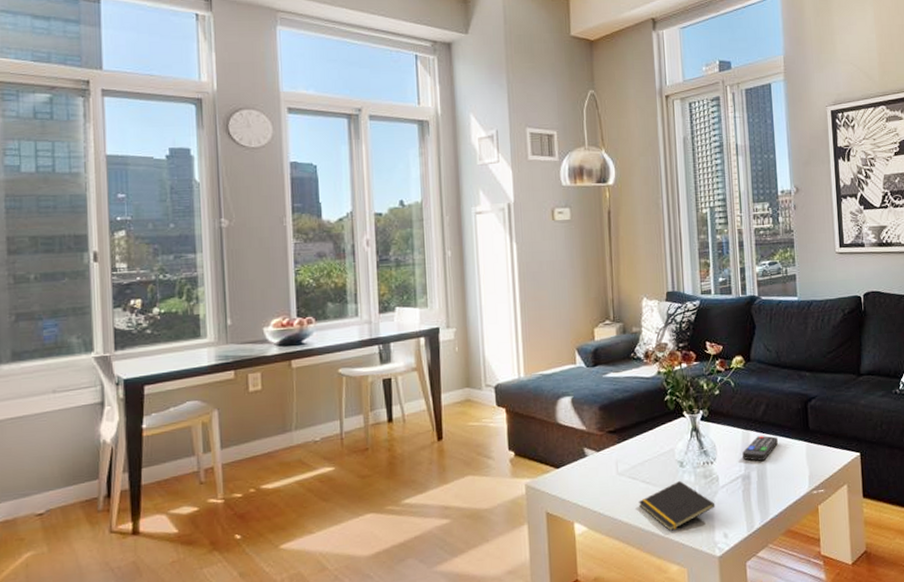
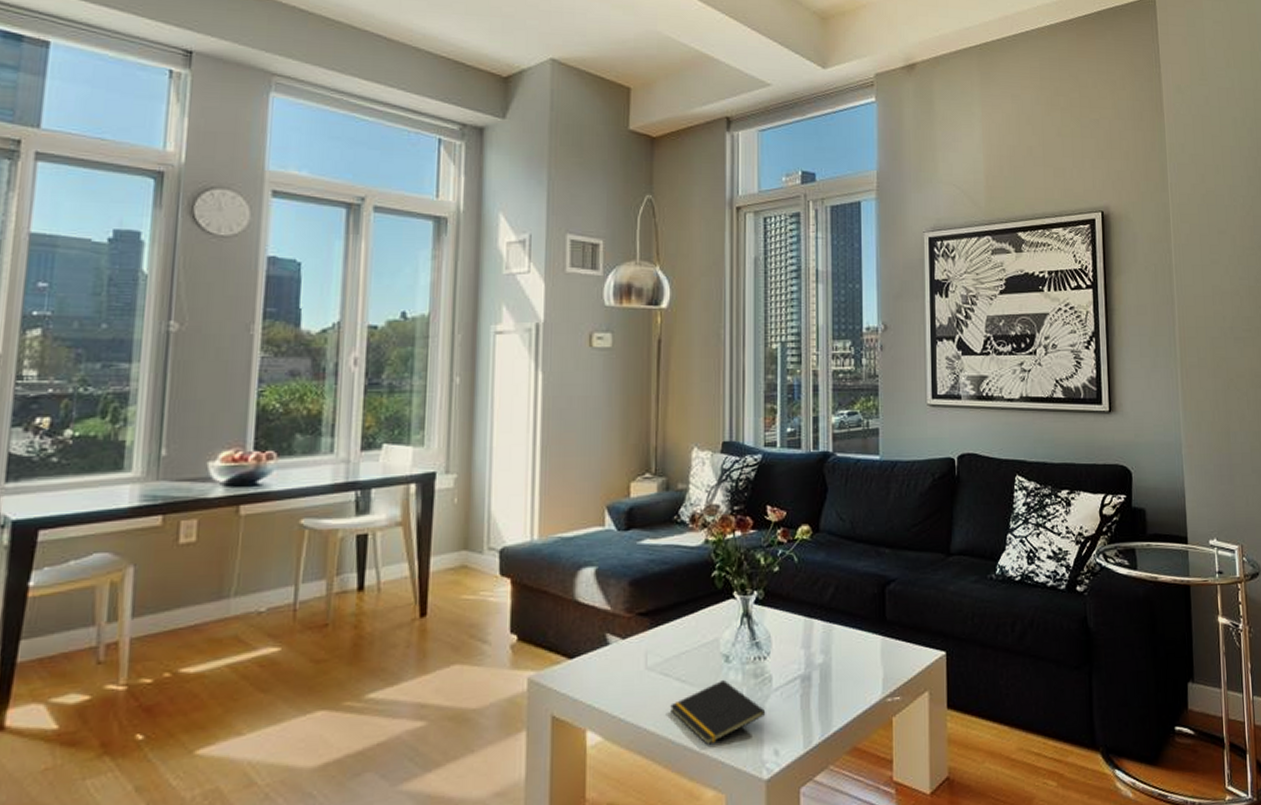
remote control: present [742,435,778,461] -> none [803,625,847,658]

